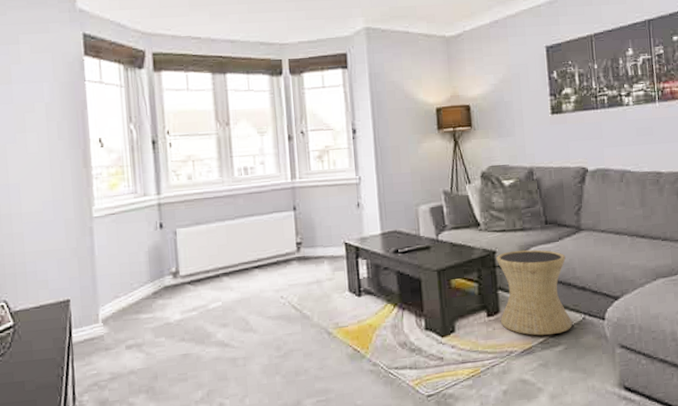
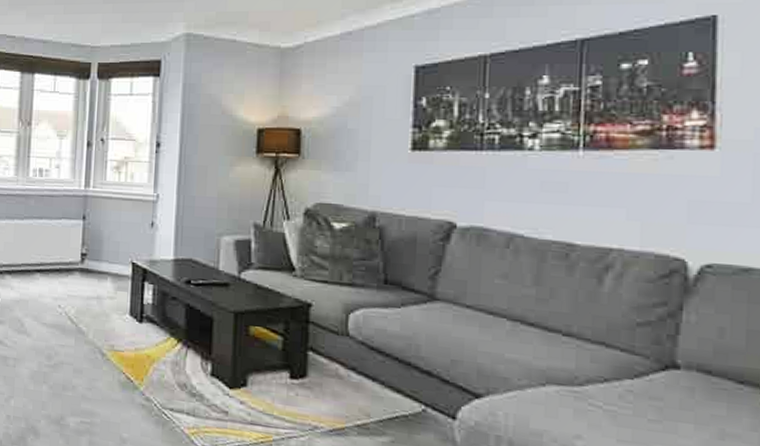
side table: present [496,249,573,336] -> none [306,307,408,421]

